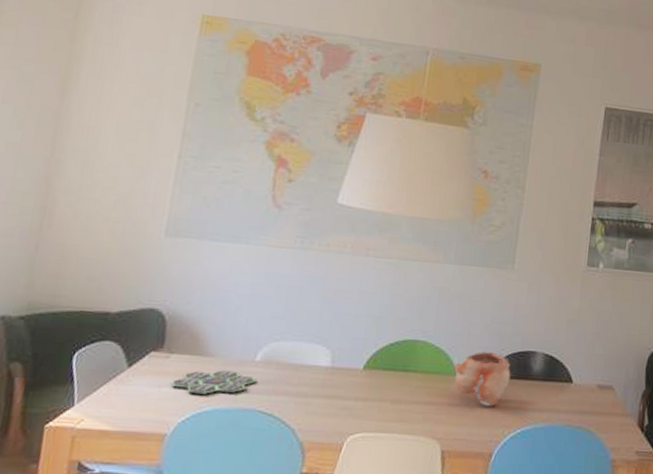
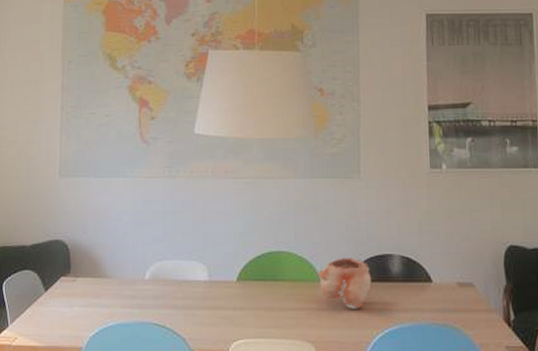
board game: present [170,370,256,396] -> none [79,290,148,312]

